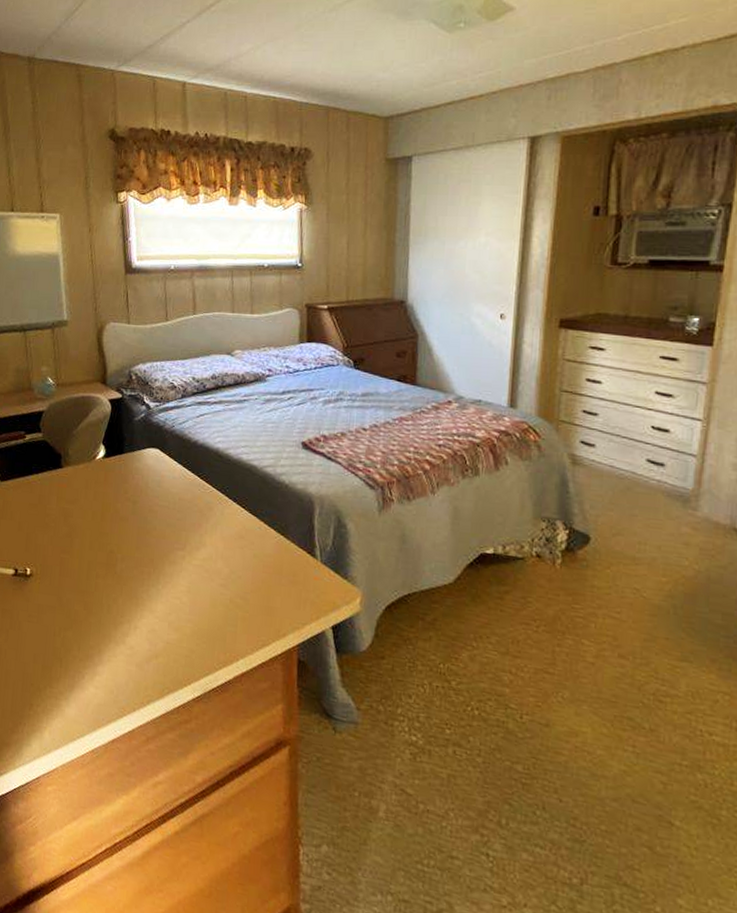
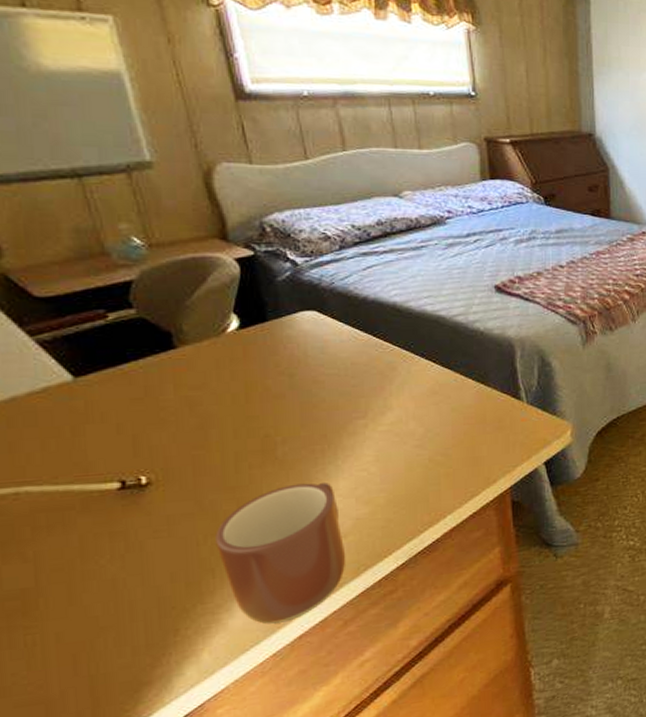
mug: none [66,598,155,723] -> present [215,481,346,624]

